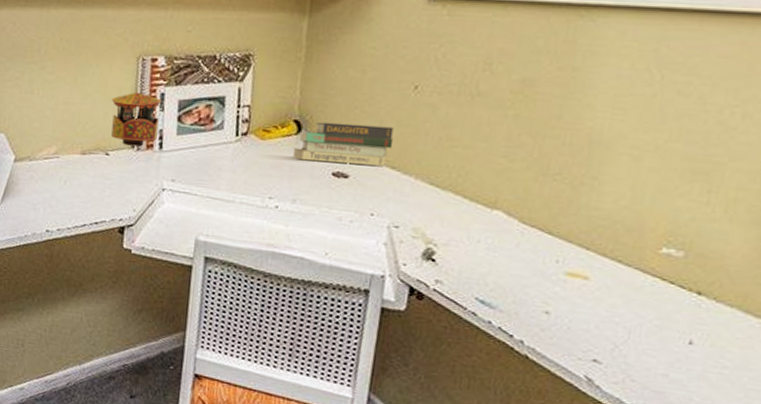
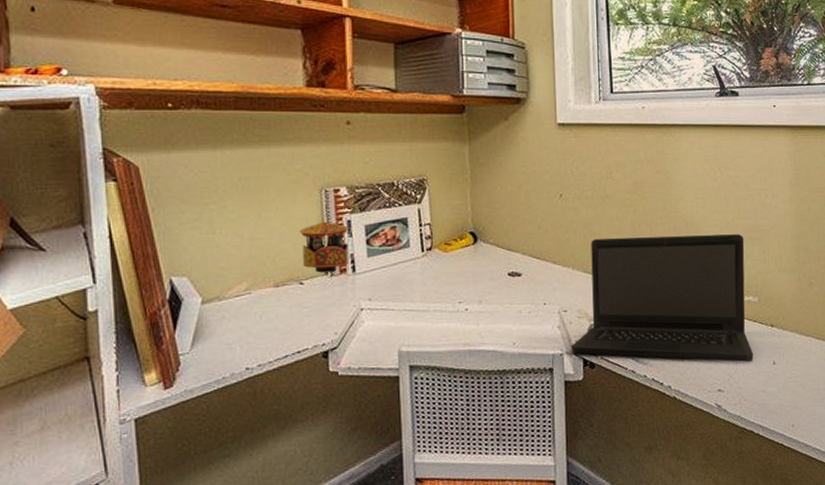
books: present [292,122,394,167] -> none [472,229,552,266]
laptop: none [396,146,680,334] -> present [570,234,754,362]

